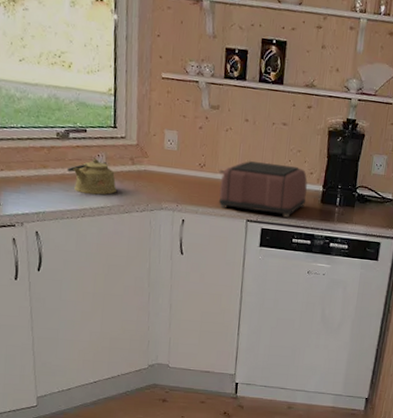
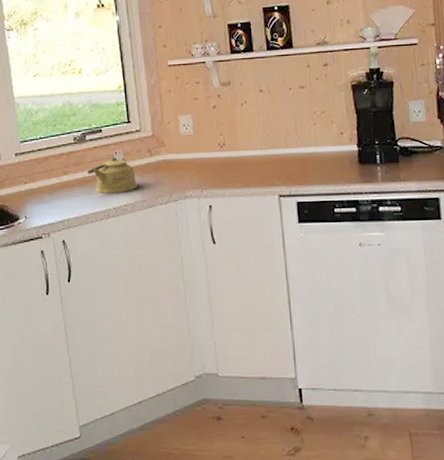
toaster: present [218,161,308,218] -> none [240,129,342,186]

